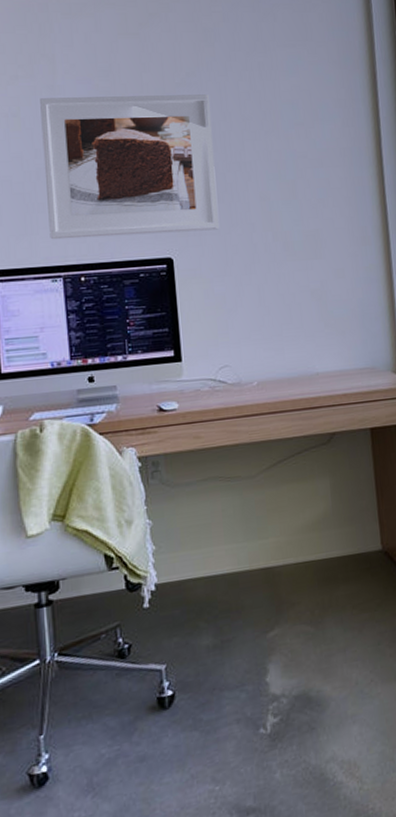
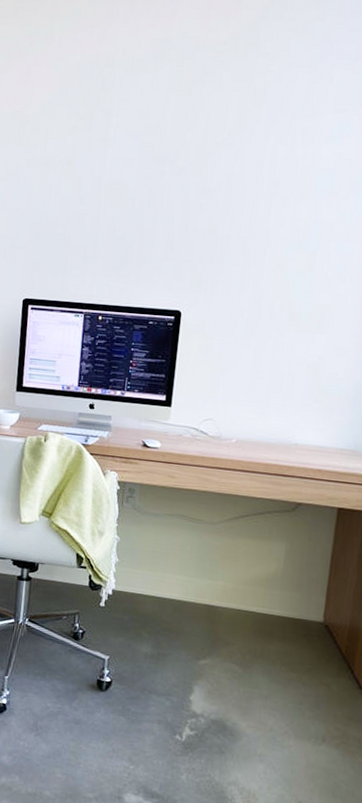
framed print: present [40,94,220,240] -> none [79,149,246,291]

